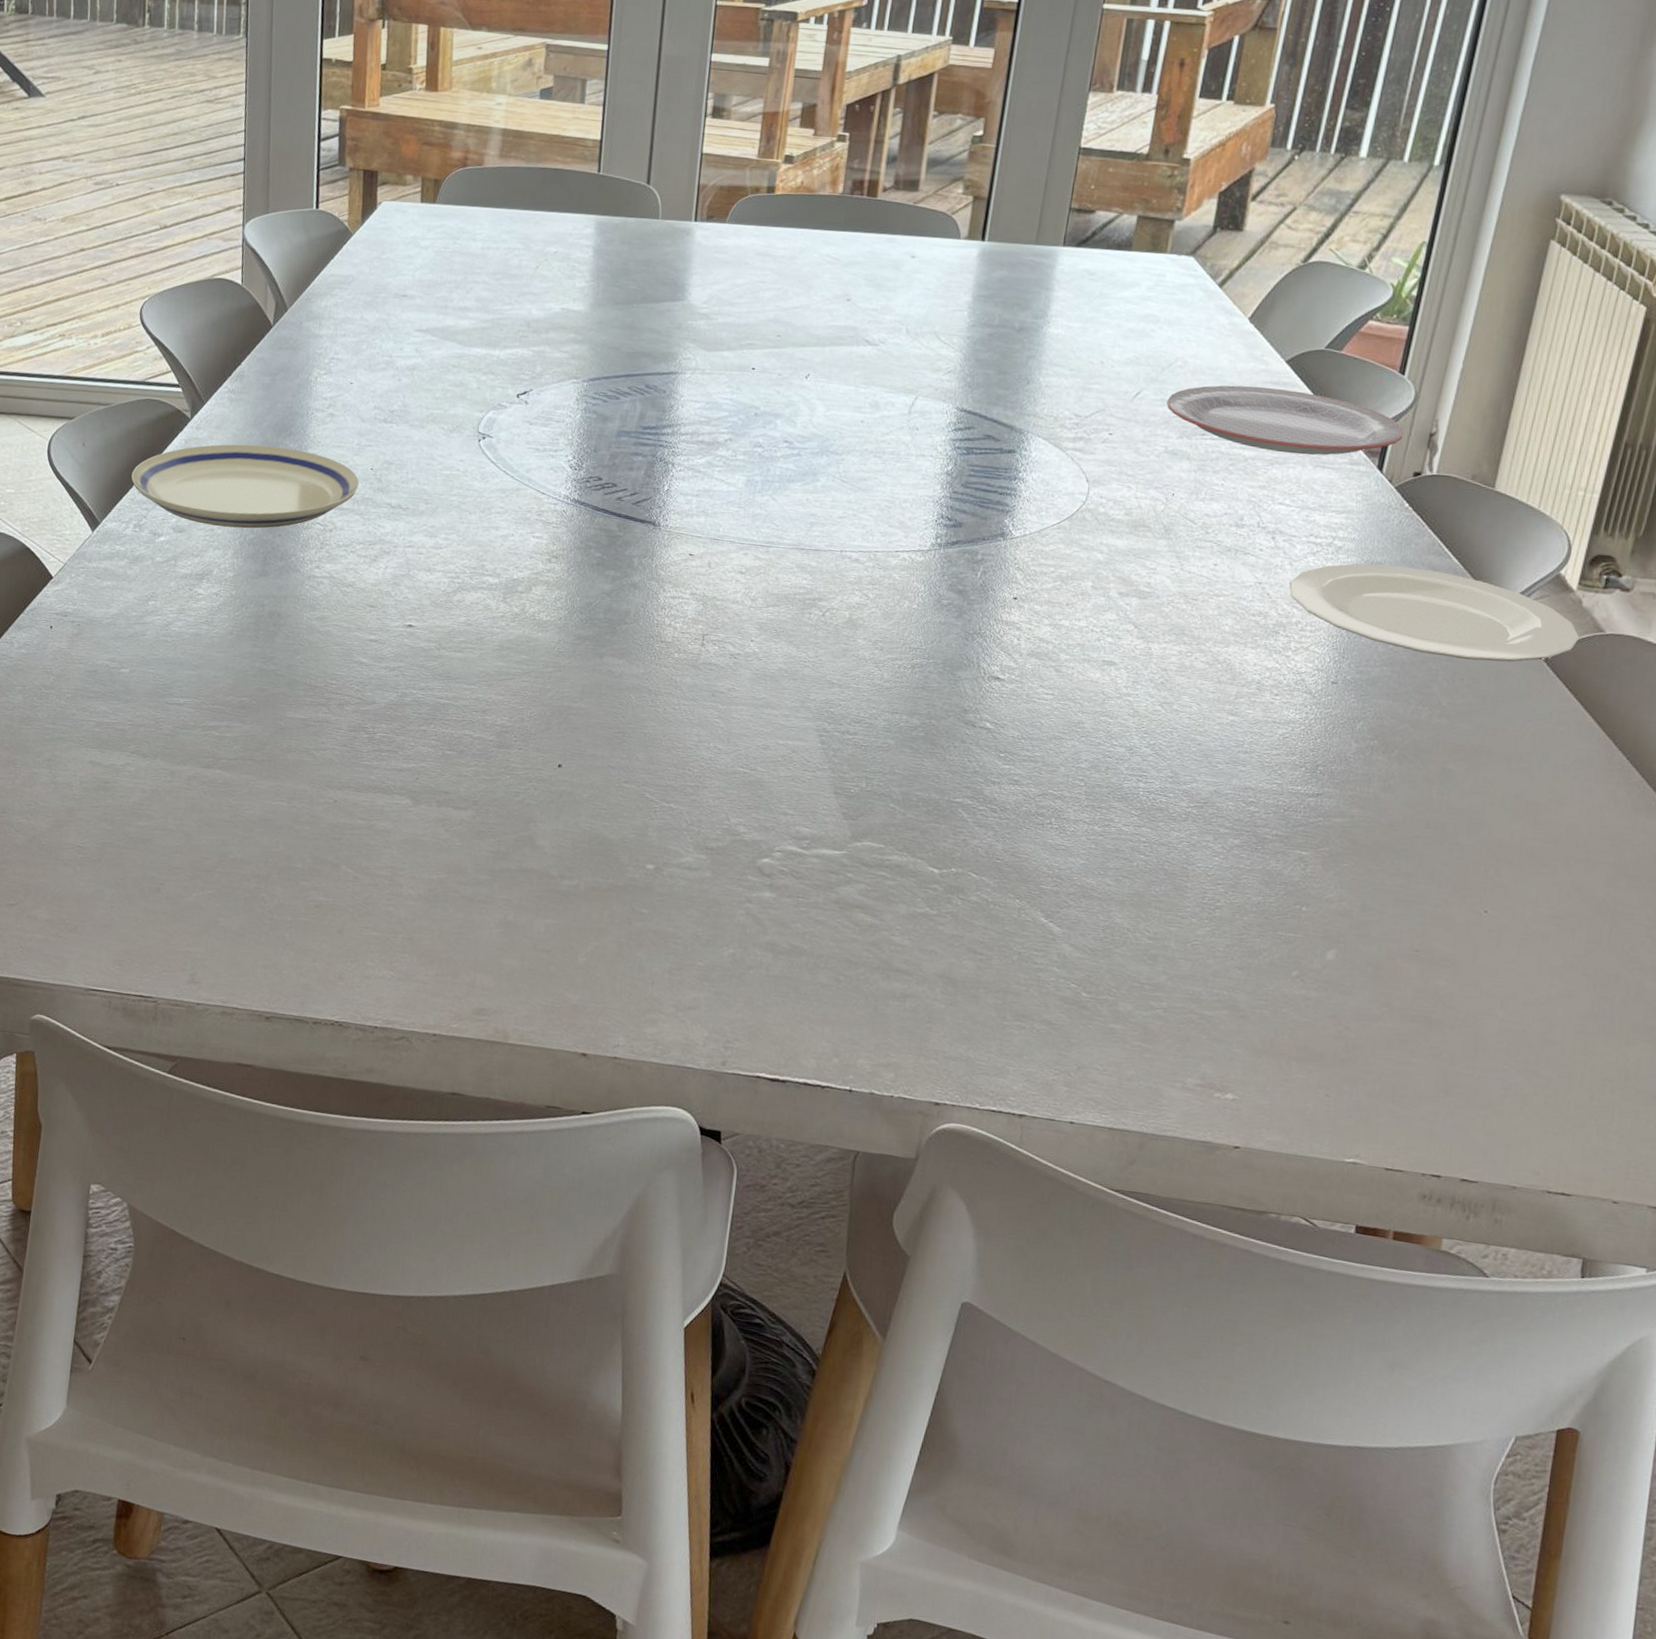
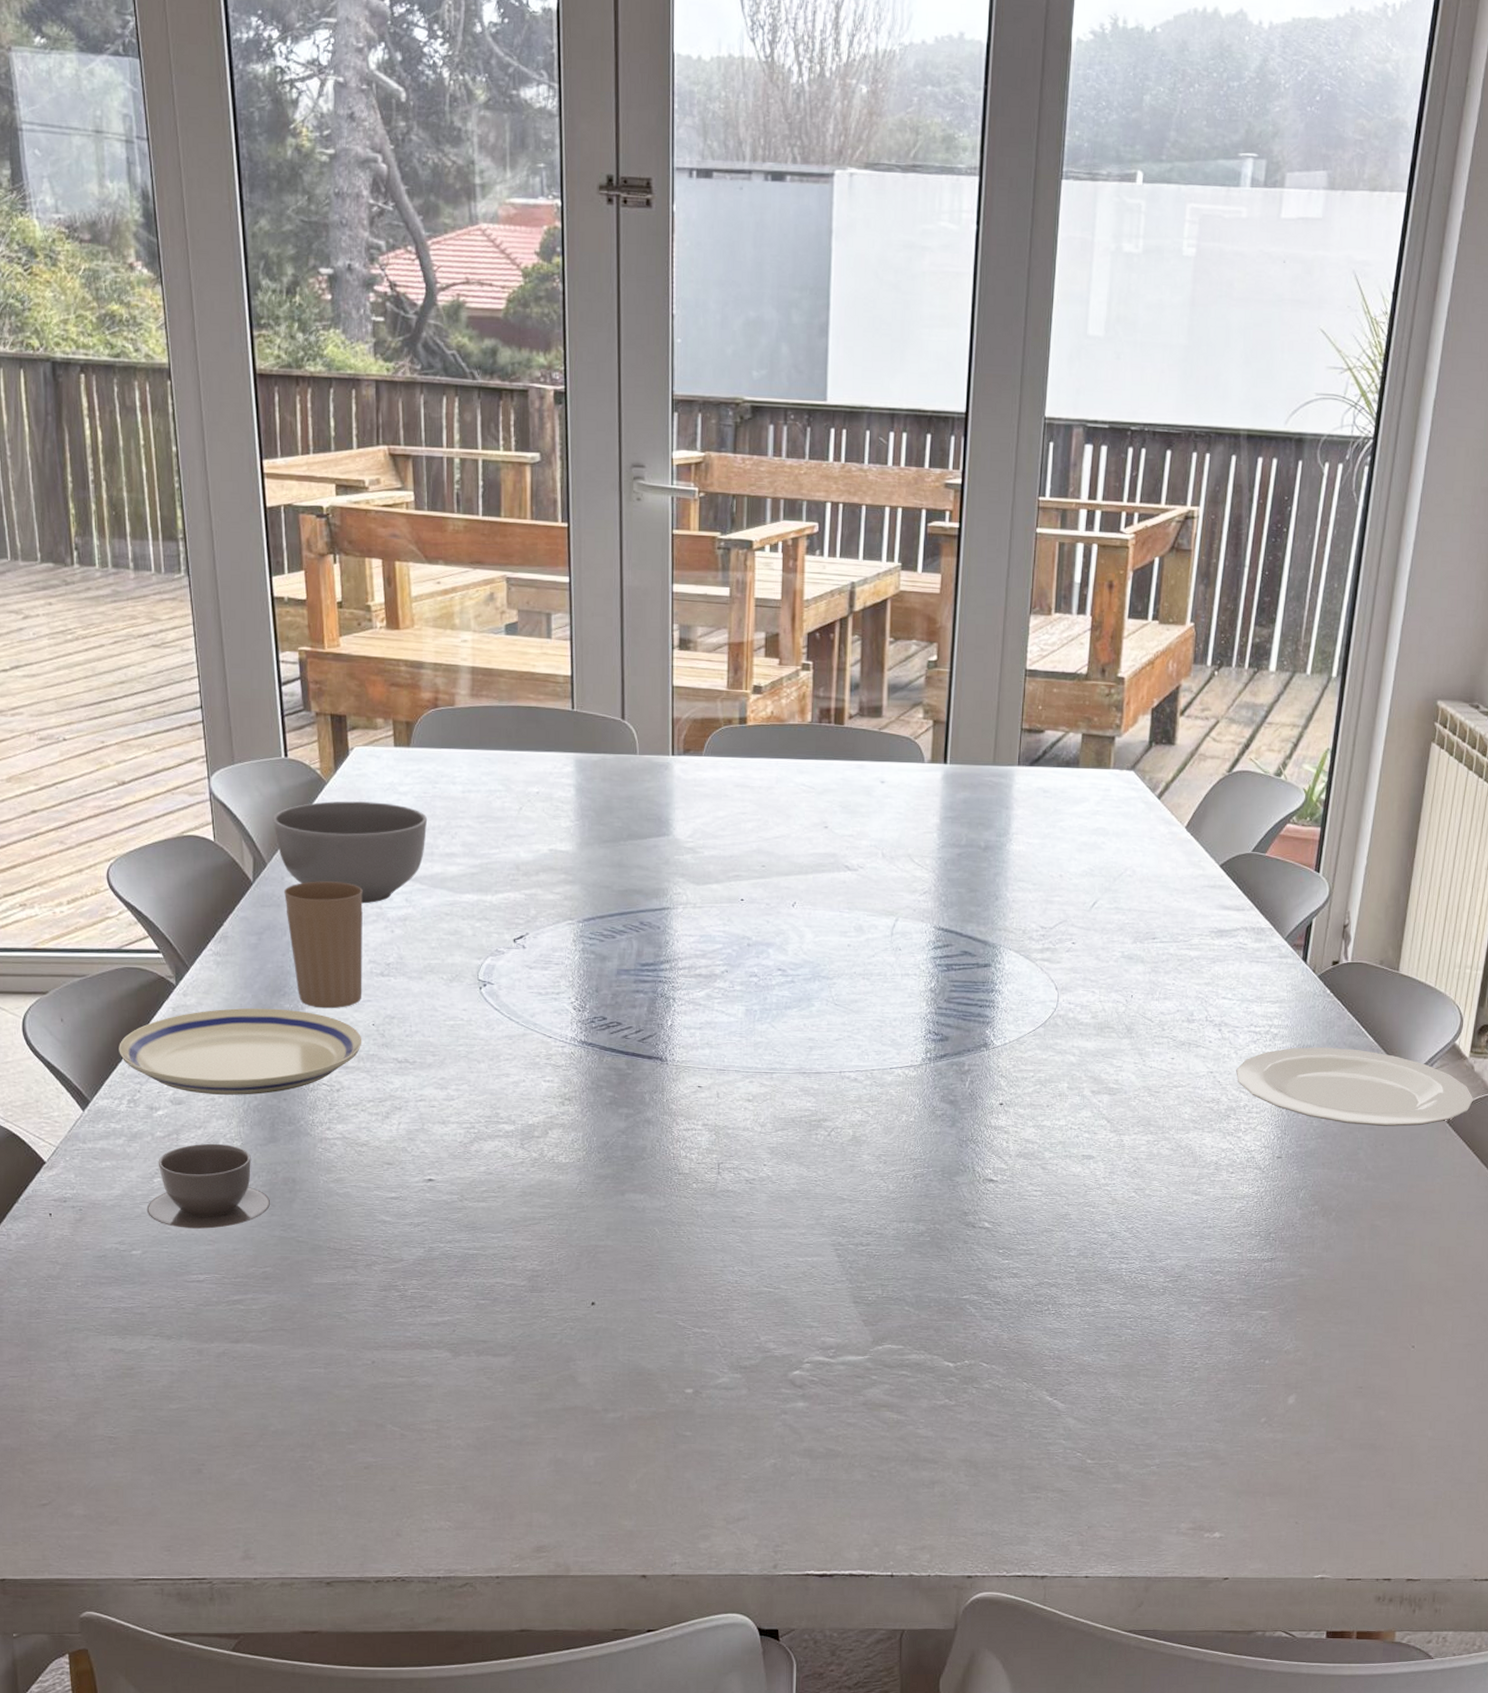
teacup: none [139,571,254,655] -> present [146,1143,270,1229]
bowl: none [297,252,446,352] -> present [272,801,428,904]
cup: none [301,327,376,451] -> present [284,881,363,1009]
plate: present [1166,385,1404,456] -> none [1120,890,1322,952]

